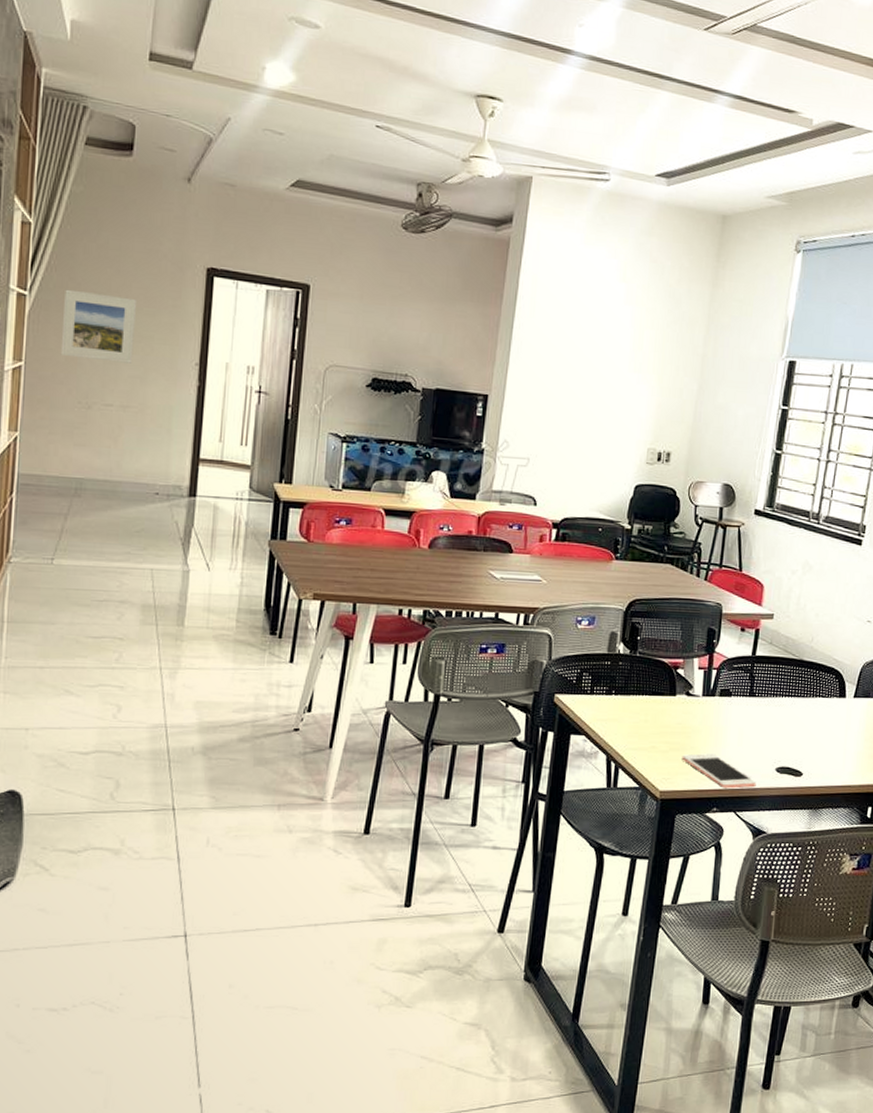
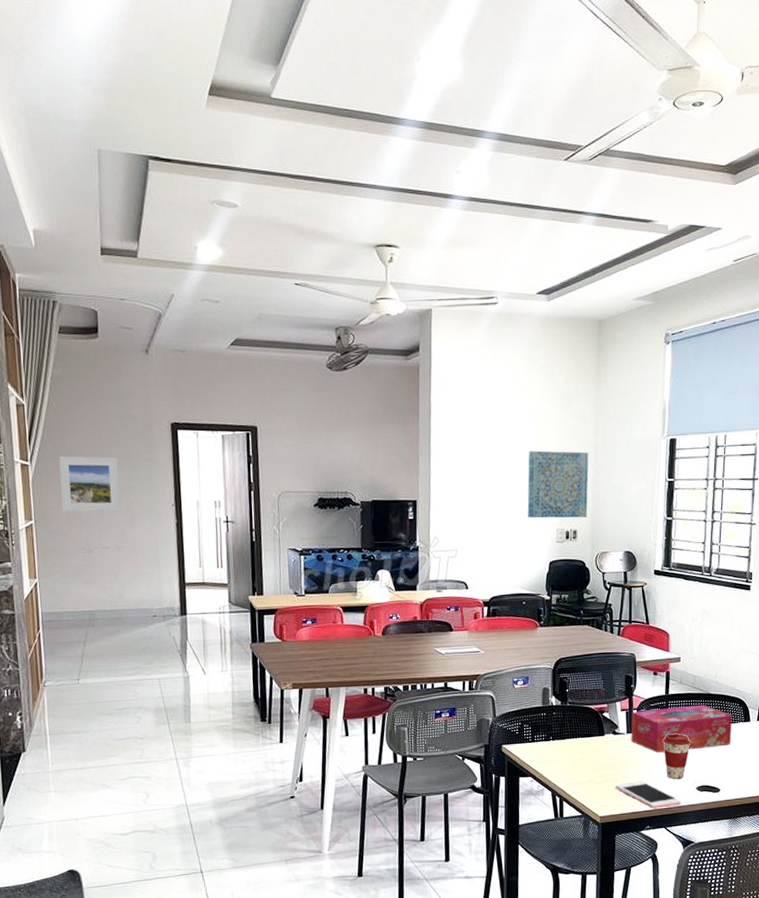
wall art: none [616,354,695,439] -> present [527,450,589,519]
tissue box: none [706,671,826,724] -> present [631,704,732,753]
coffee cup: none [742,702,774,756] -> present [663,733,690,779]

